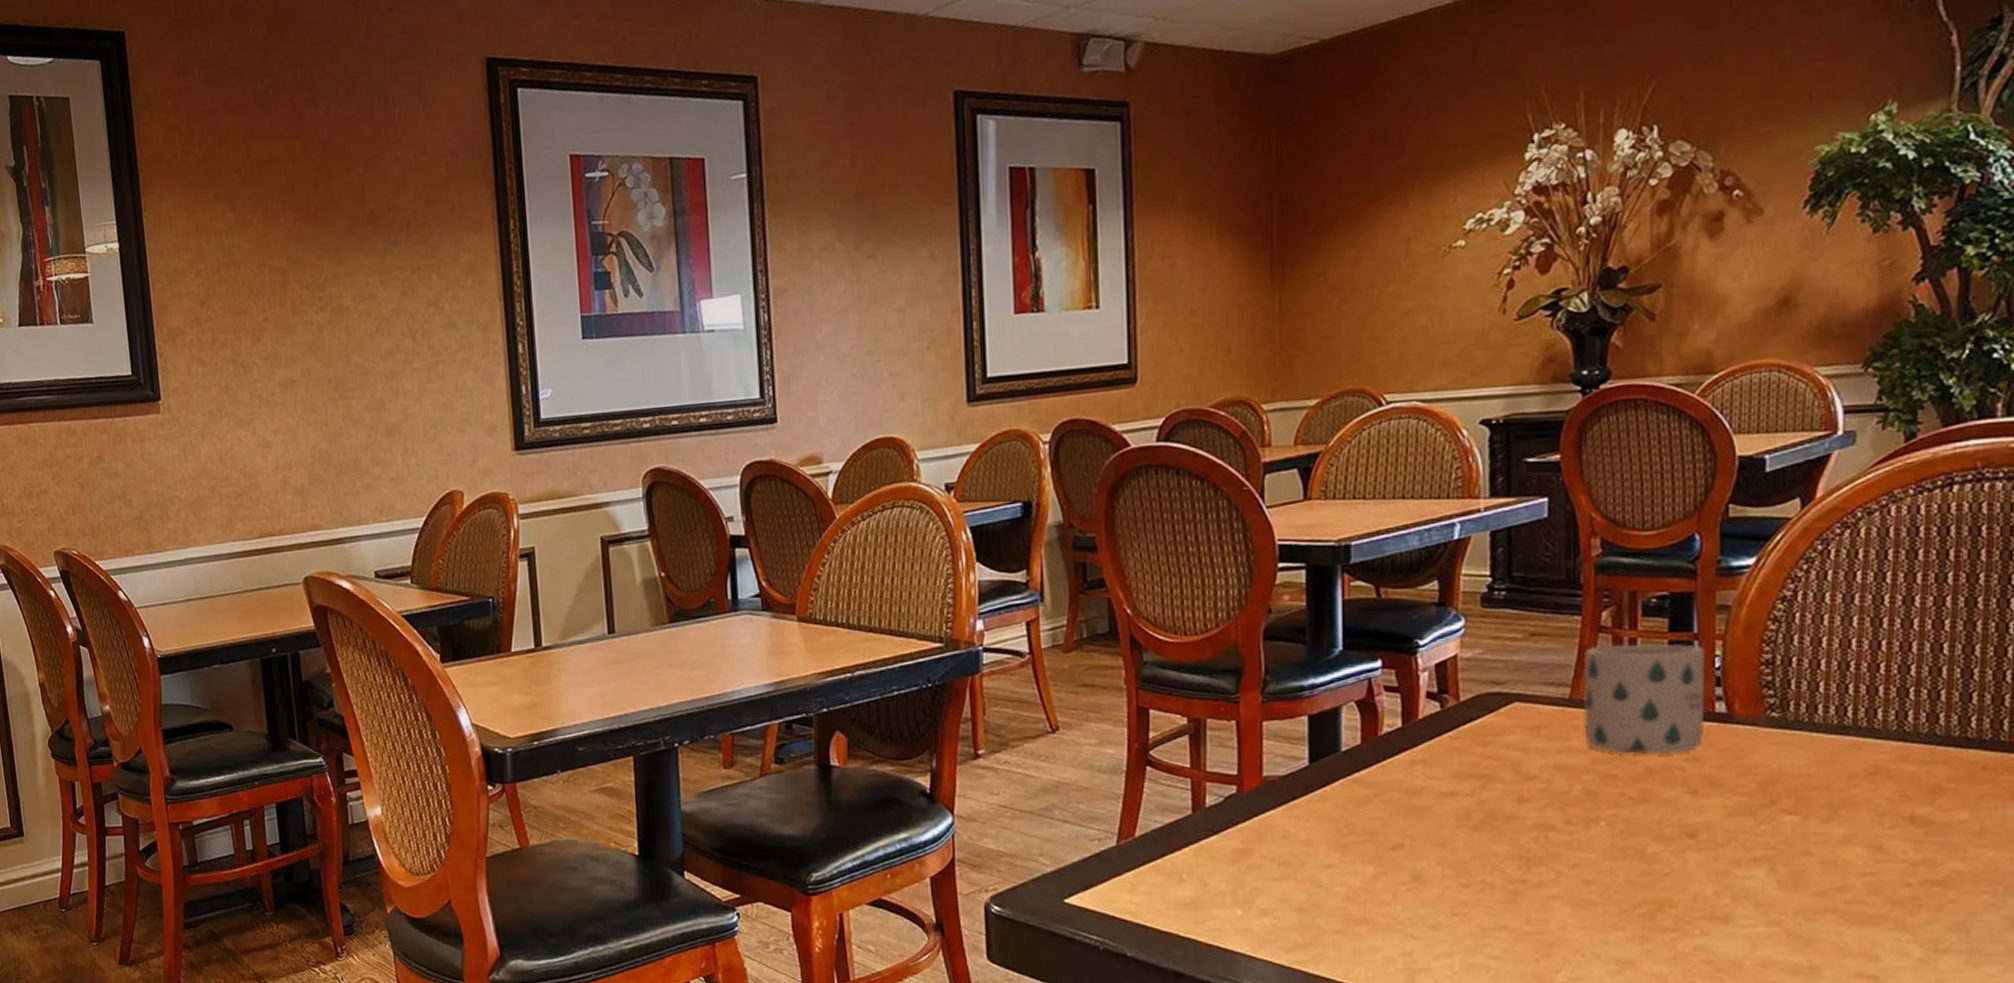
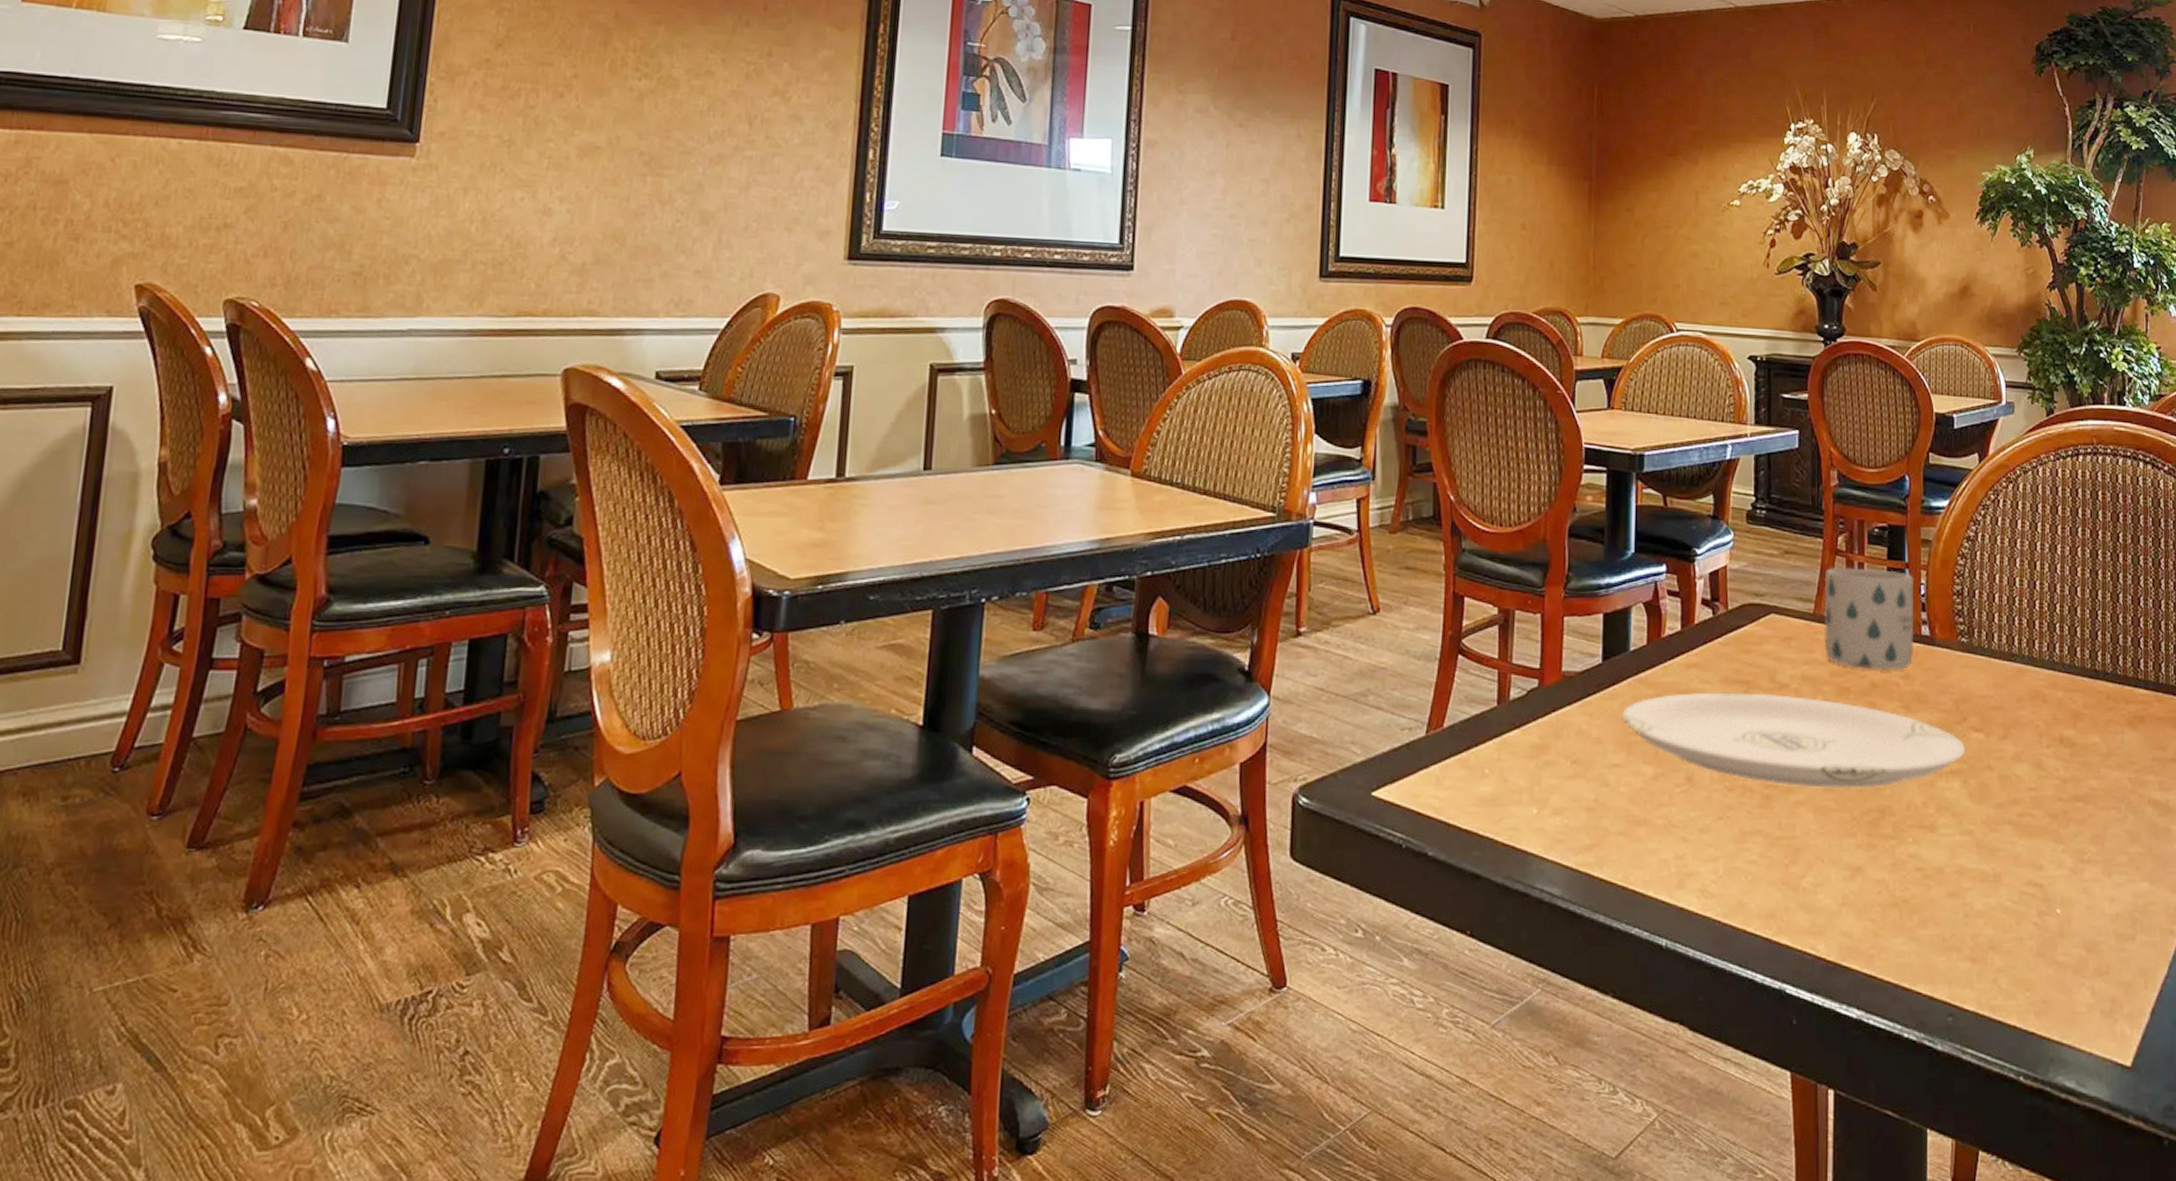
plate: none [1335,786,1774,881] -> present [1622,692,1965,788]

